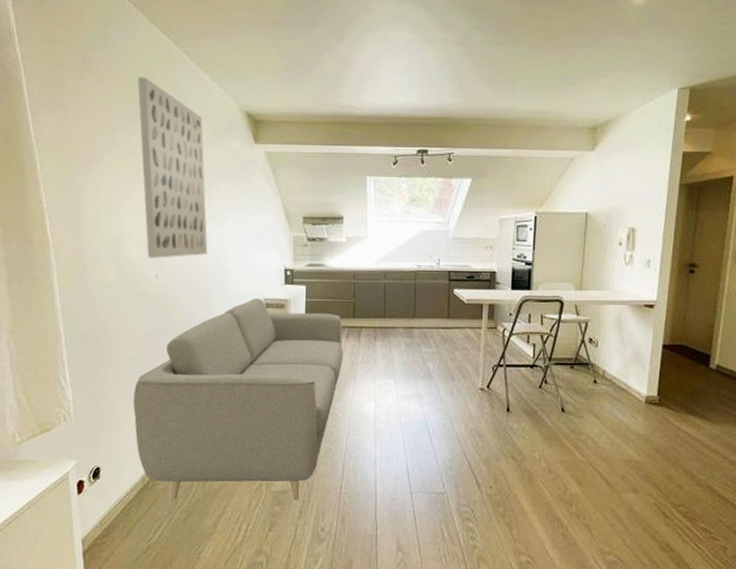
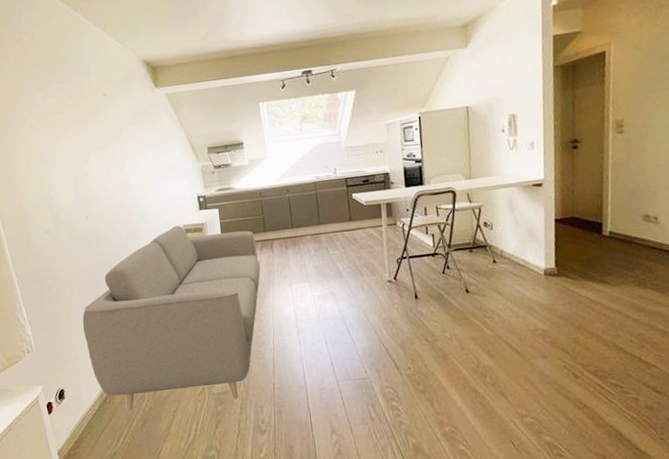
wall art: present [138,77,208,258] -> none [45,43,128,203]

